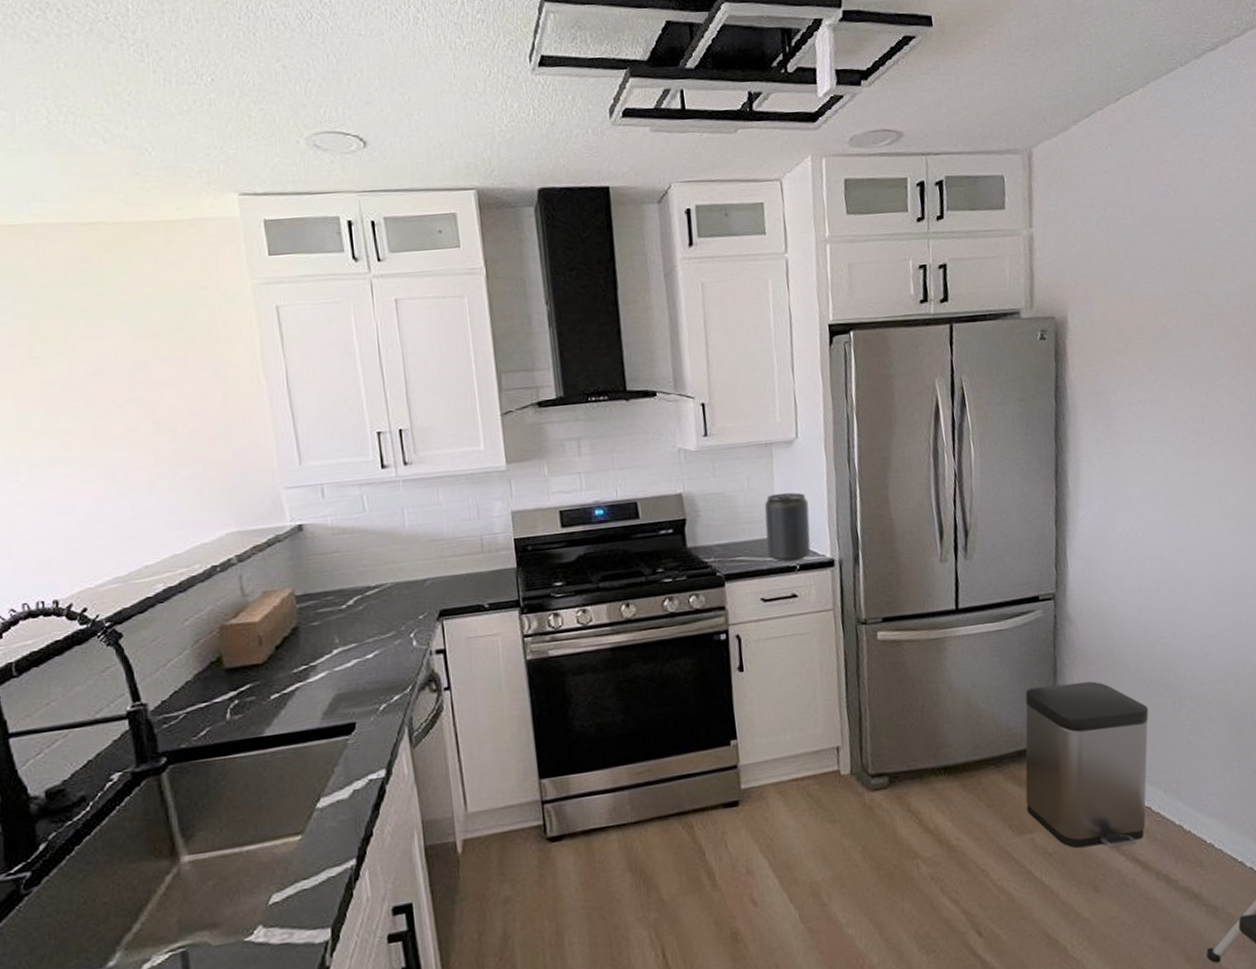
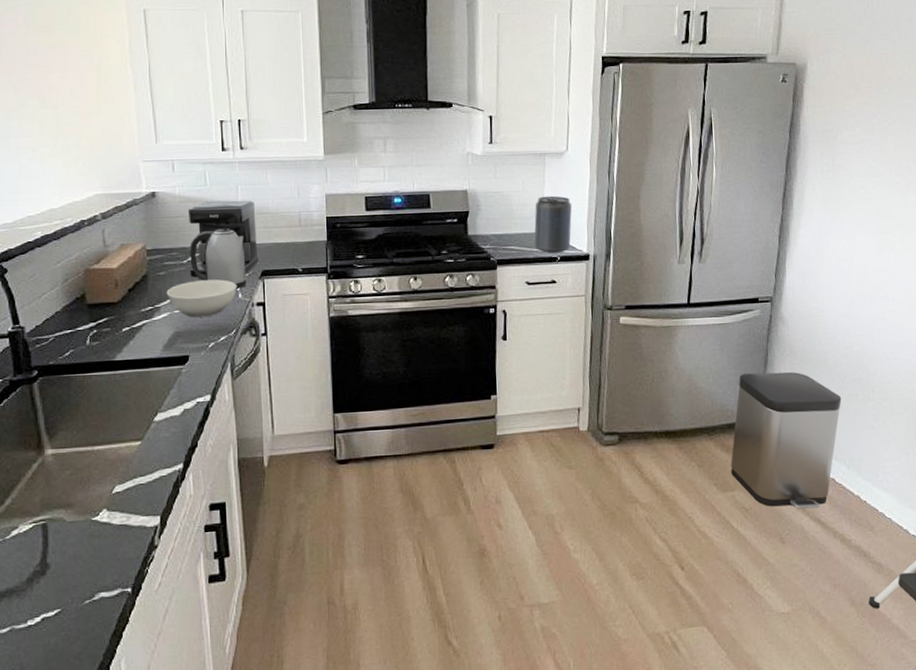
bowl: none [322,625,411,675] -> present [166,279,238,318]
coffee maker: none [343,526,435,626] -> present [187,200,259,278]
kettle: none [348,561,422,635] -> present [190,228,246,289]

